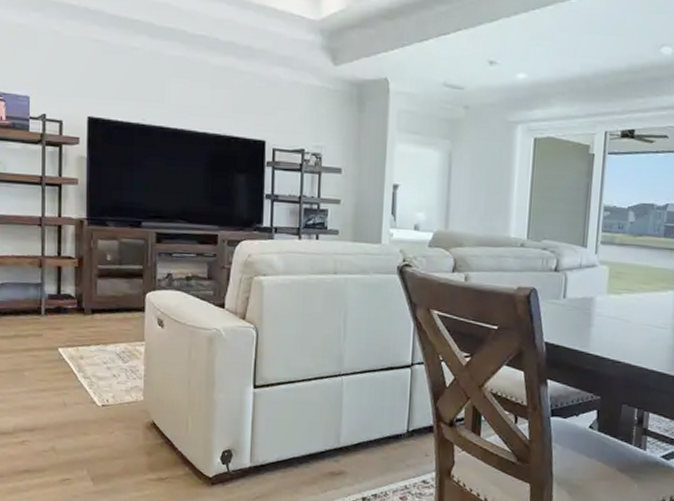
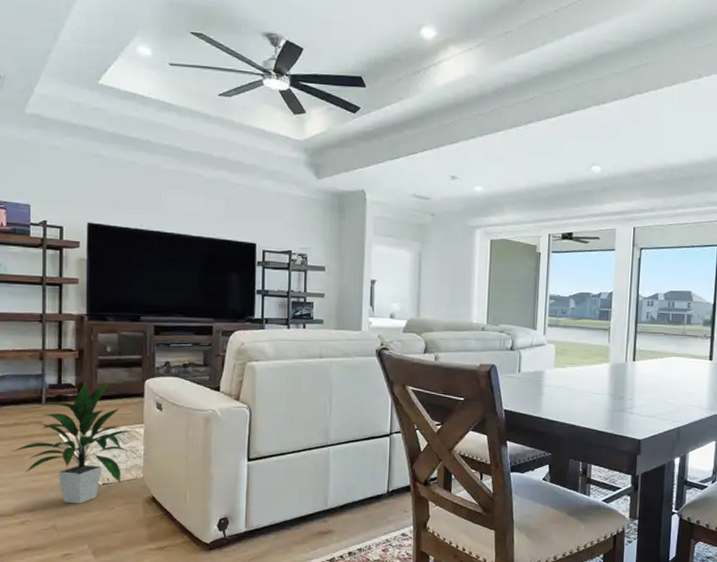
indoor plant: none [11,293,134,426] -> present [11,381,133,504]

